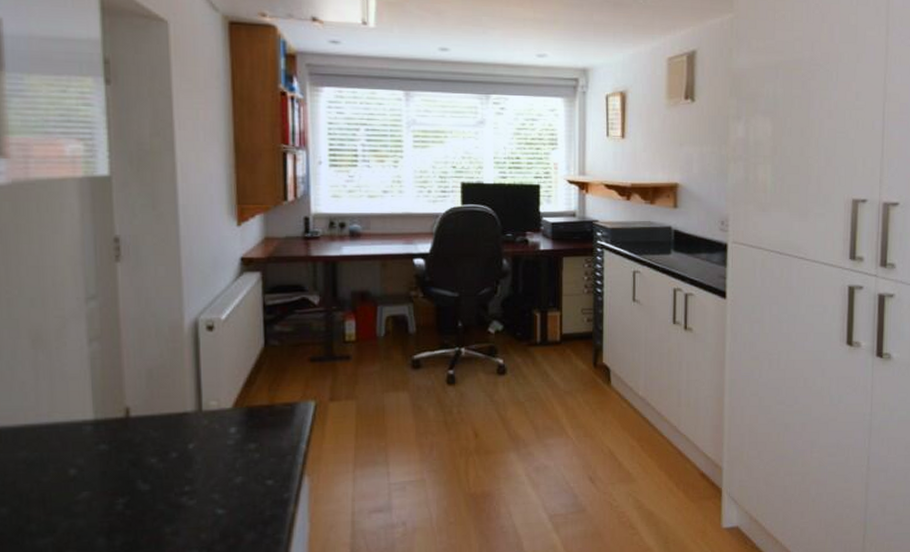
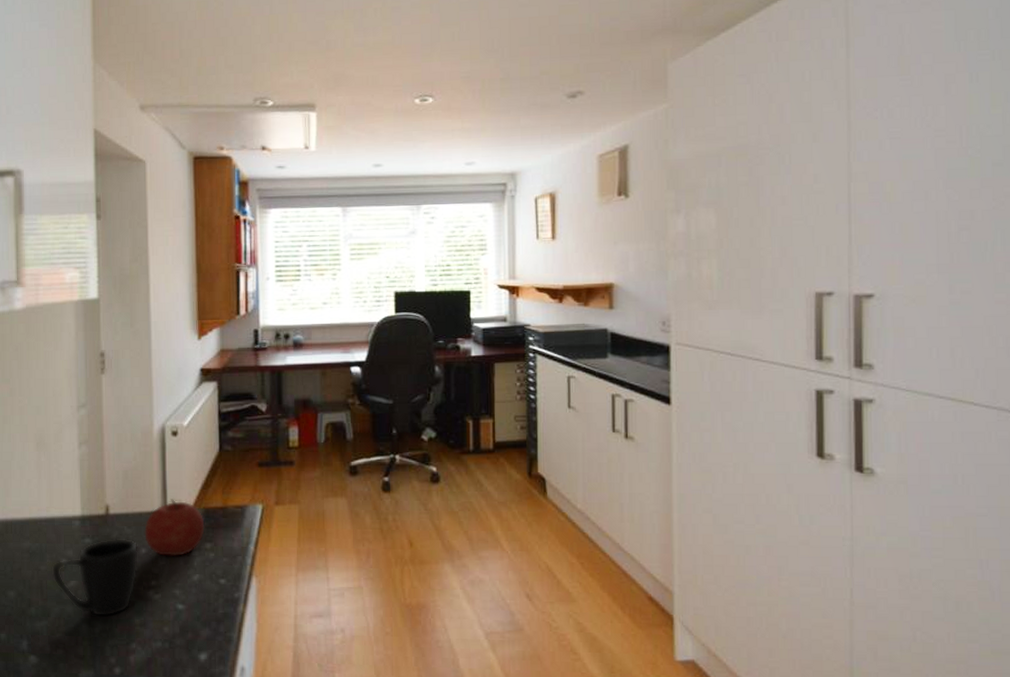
mug: none [56,442,169,529] -> present [51,538,139,618]
fruit: none [175,398,248,460] -> present [144,499,205,556]

